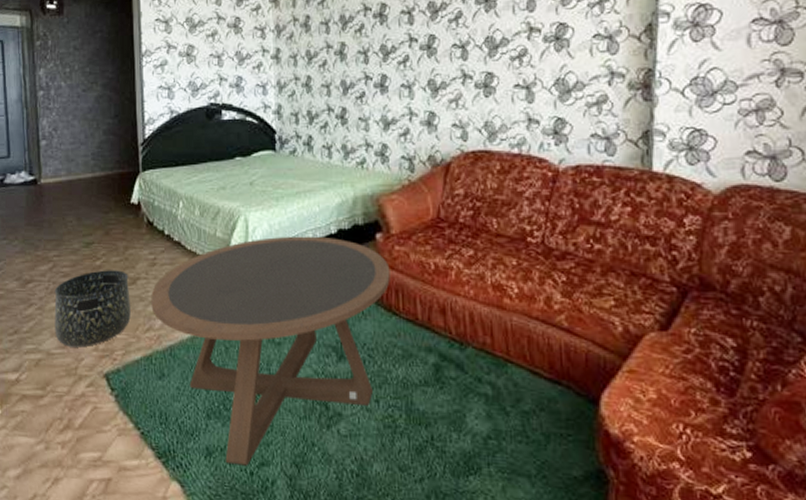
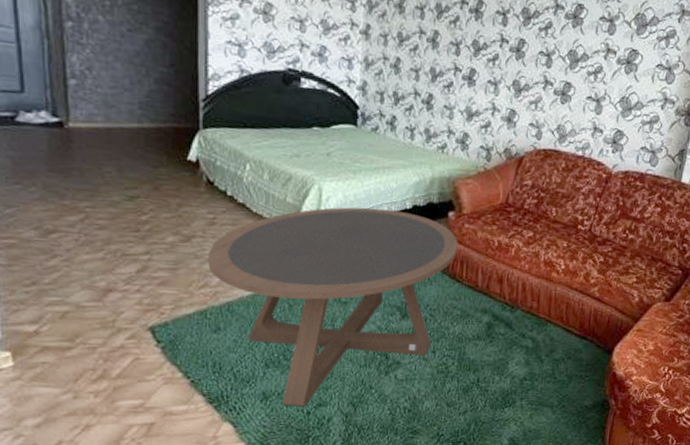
basket: present [54,270,131,348] -> none [86,225,183,301]

